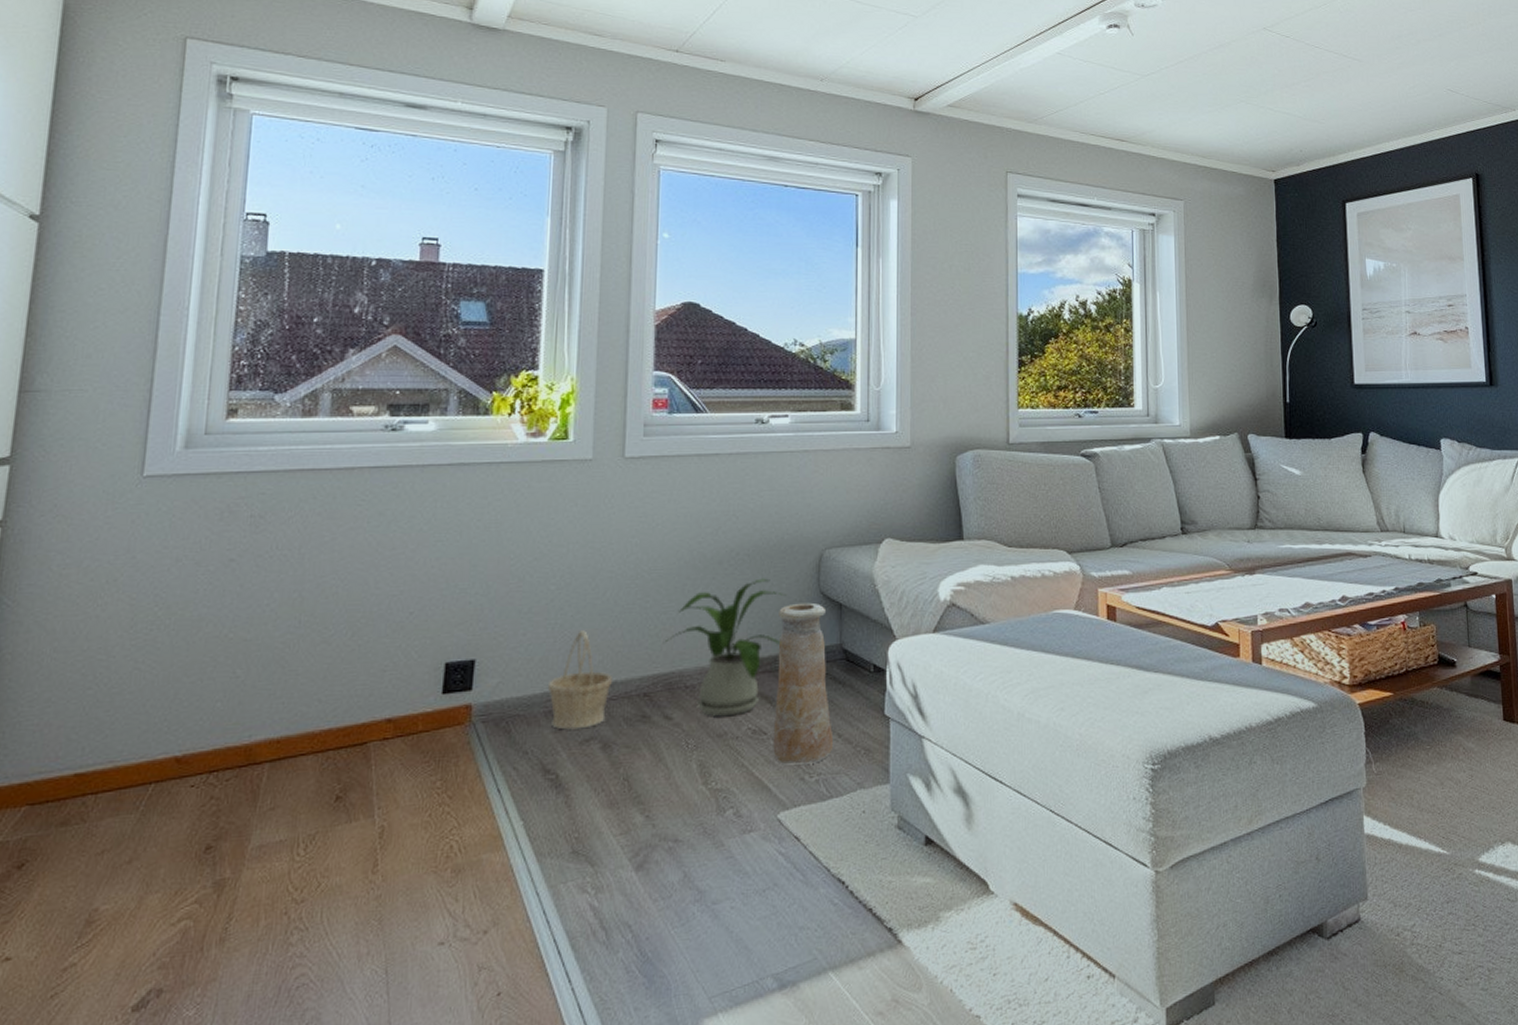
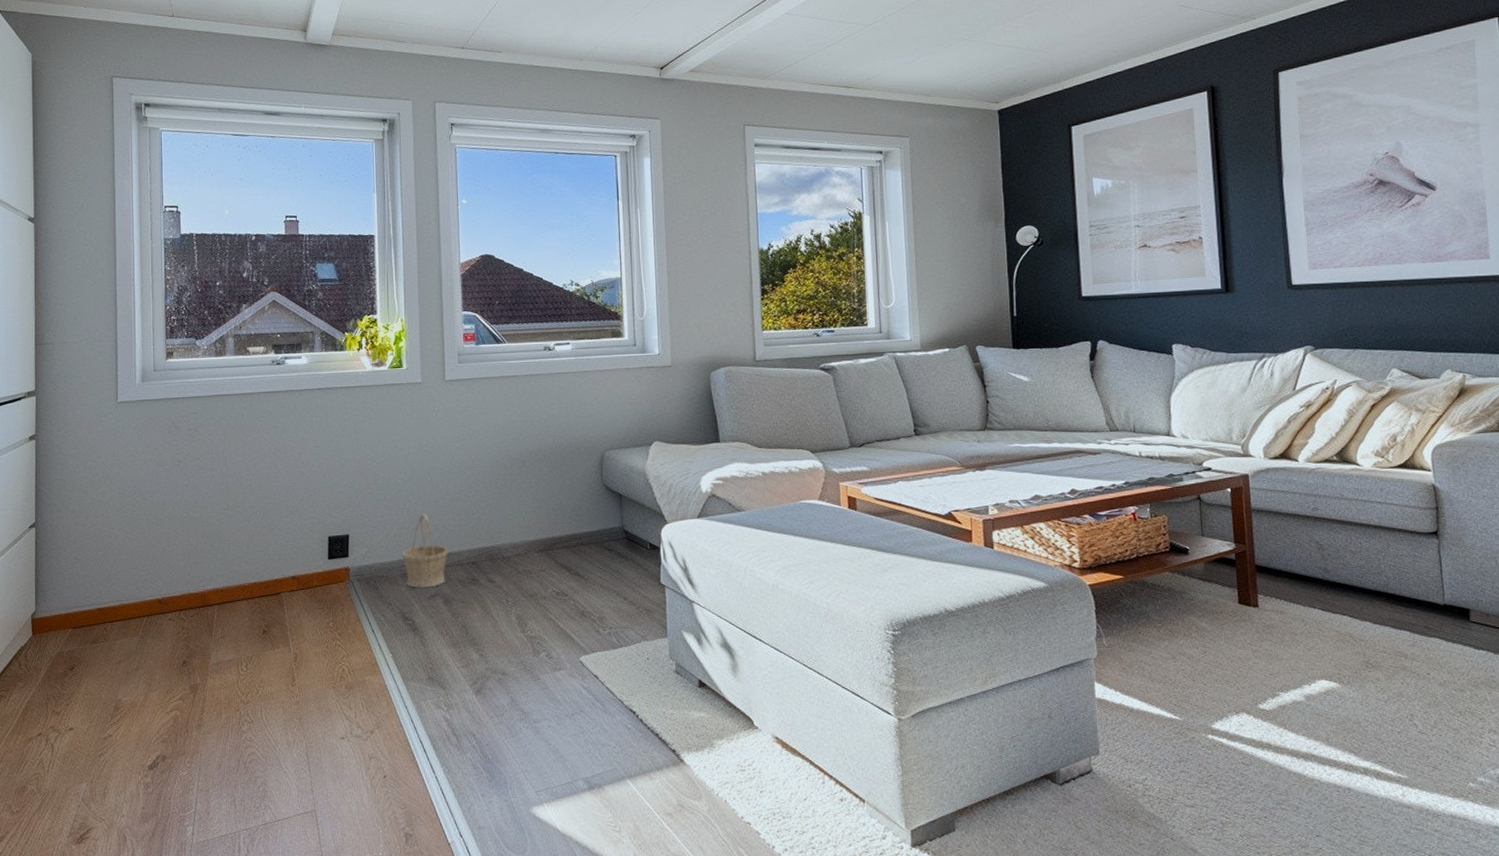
house plant: present [662,578,787,717] -> none [483,474,577,582]
vase: present [773,602,833,765] -> none [571,493,620,620]

